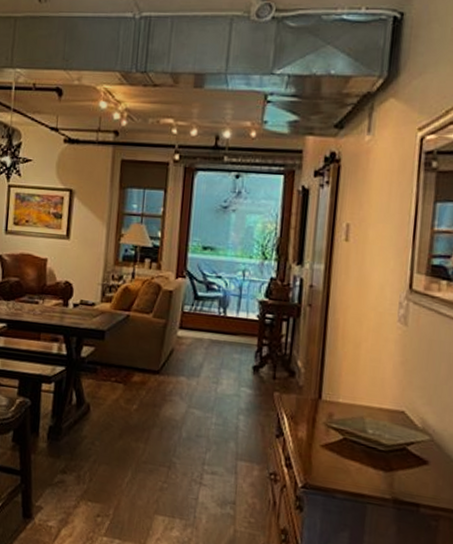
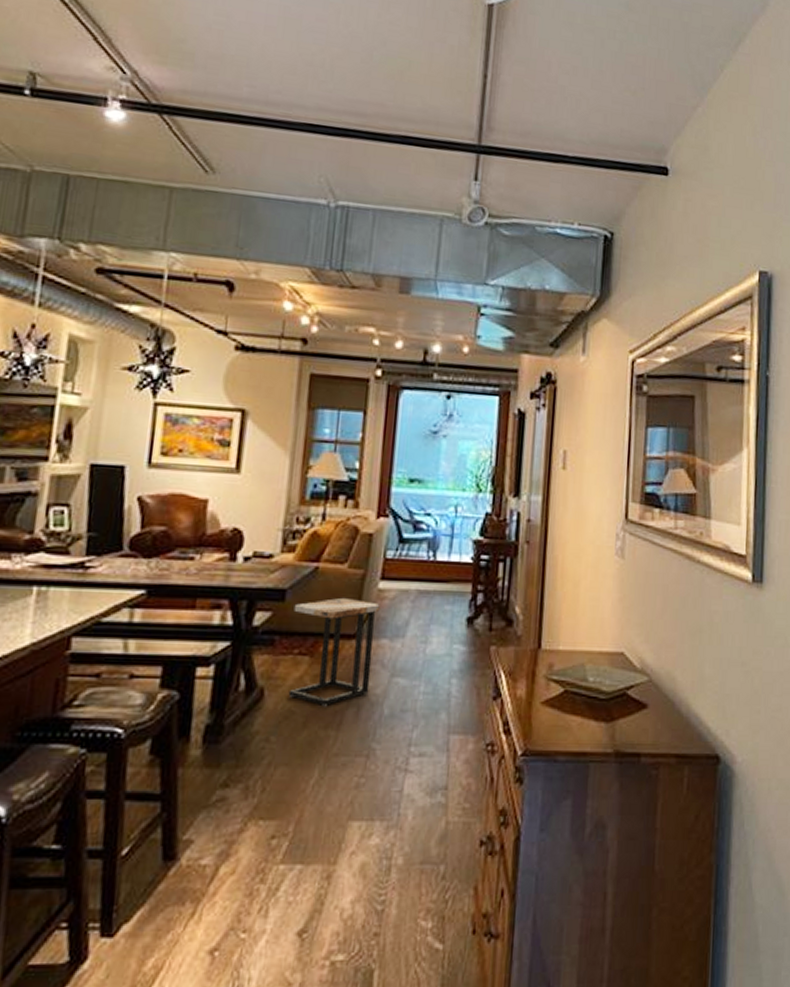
side table: none [108,340,179,425] -> present [288,597,380,707]

